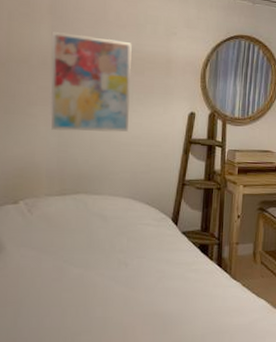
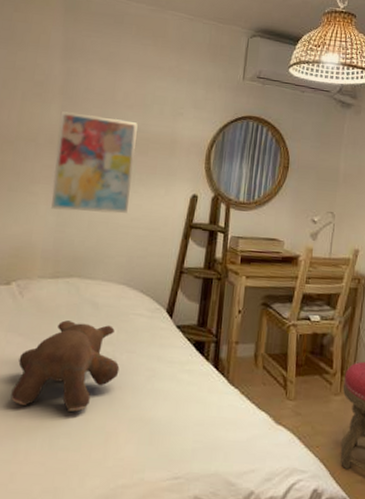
teddy bear: none [30,233,132,312] -> present [10,320,120,412]

